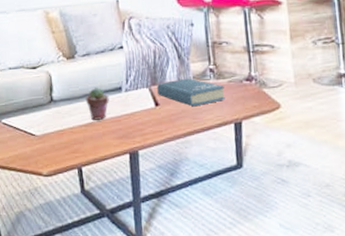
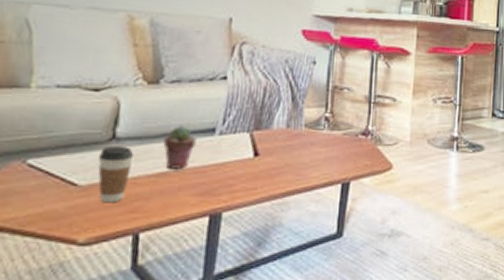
coffee cup: none [45,106,68,147] -> present [98,146,134,203]
book: present [157,78,225,107] -> none [260,125,338,161]

